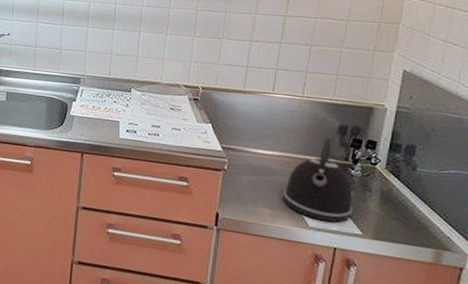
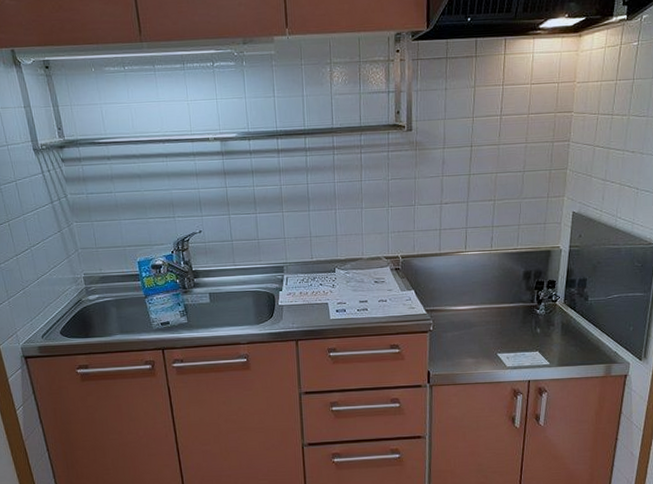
kettle: present [283,137,353,223] -> none [483,284,541,359]

